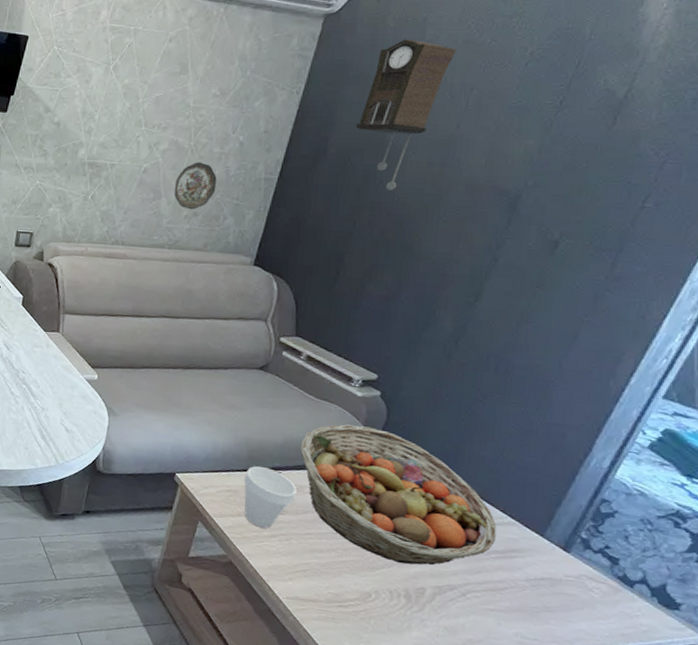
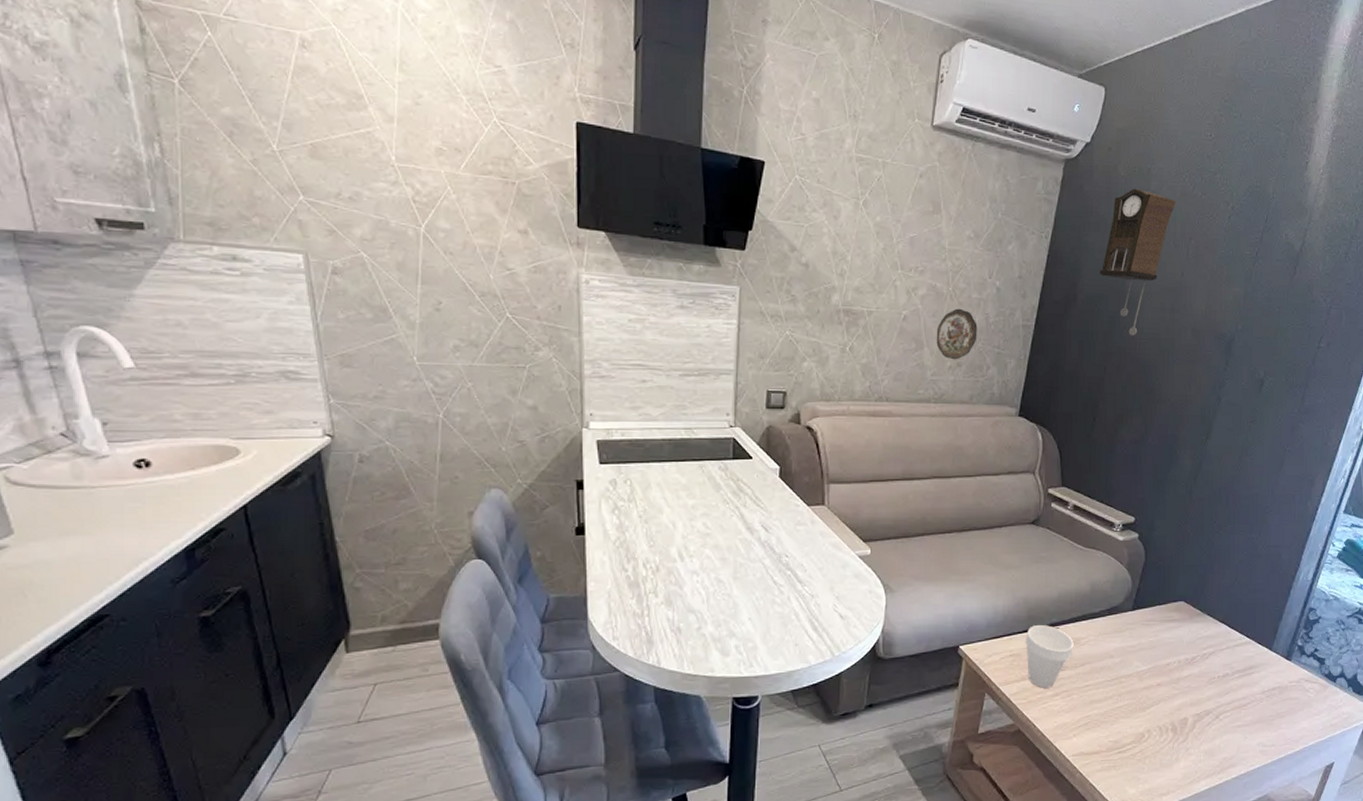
fruit basket: present [299,424,497,566] -> none [1073,570,1238,699]

